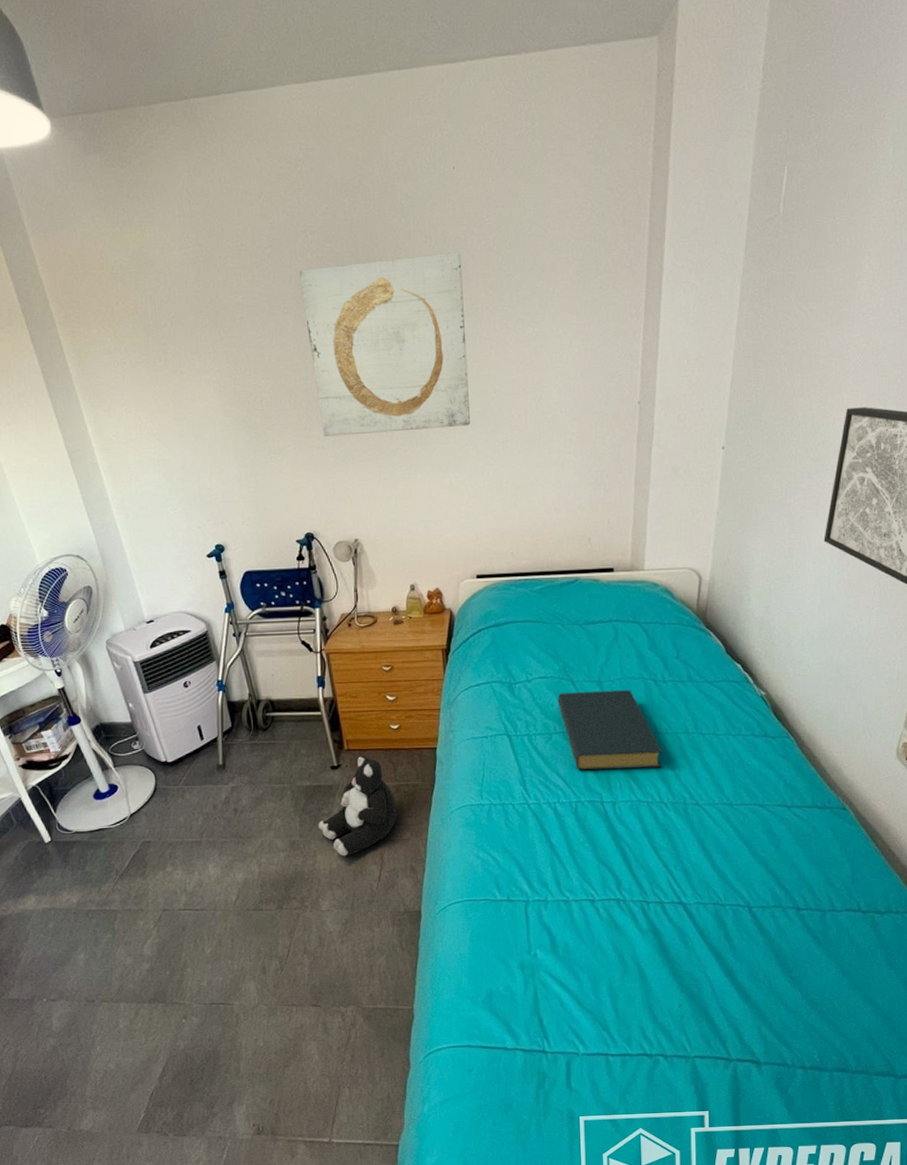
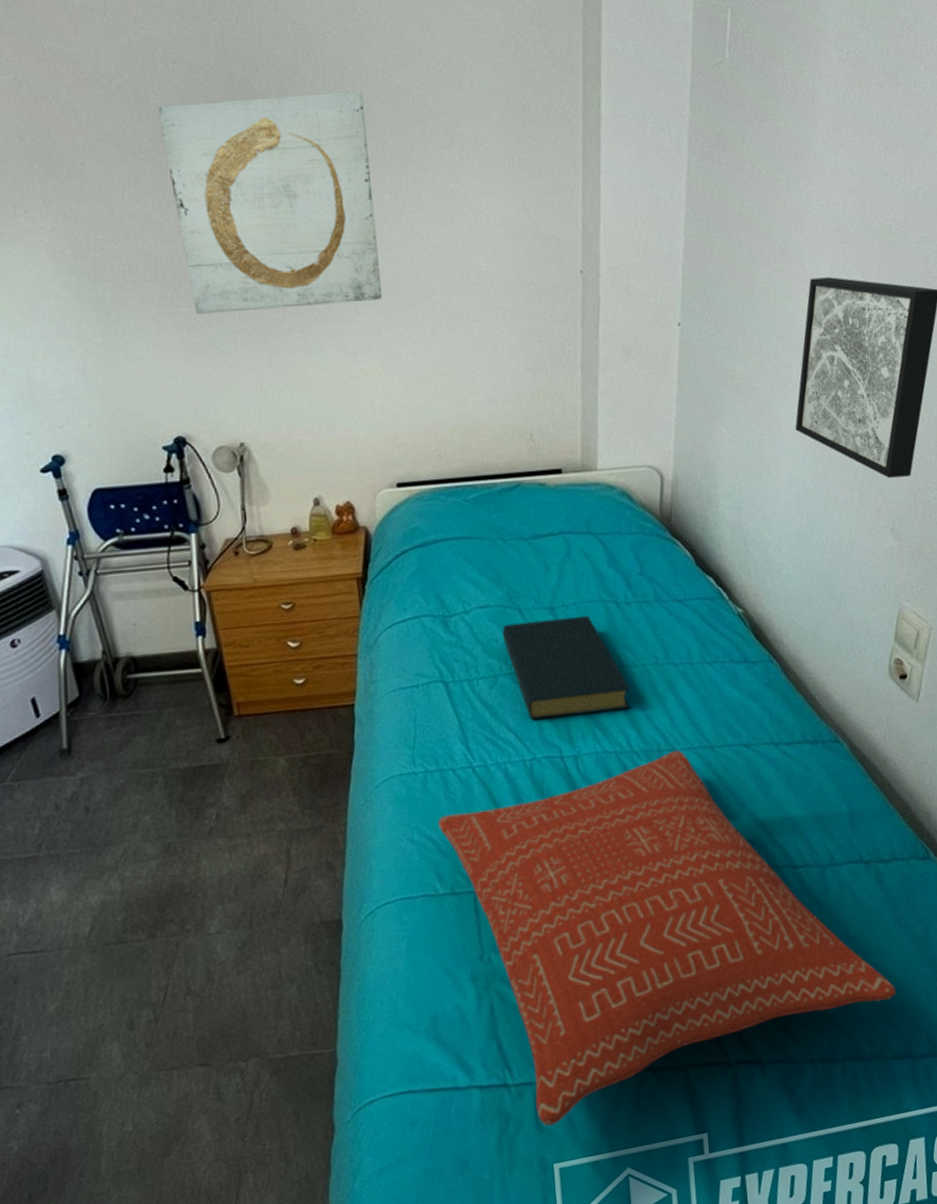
plush toy: present [318,755,398,856] -> none [201,721,307,858]
pillow: none [498,804,883,1087] -> present [437,750,896,1126]

